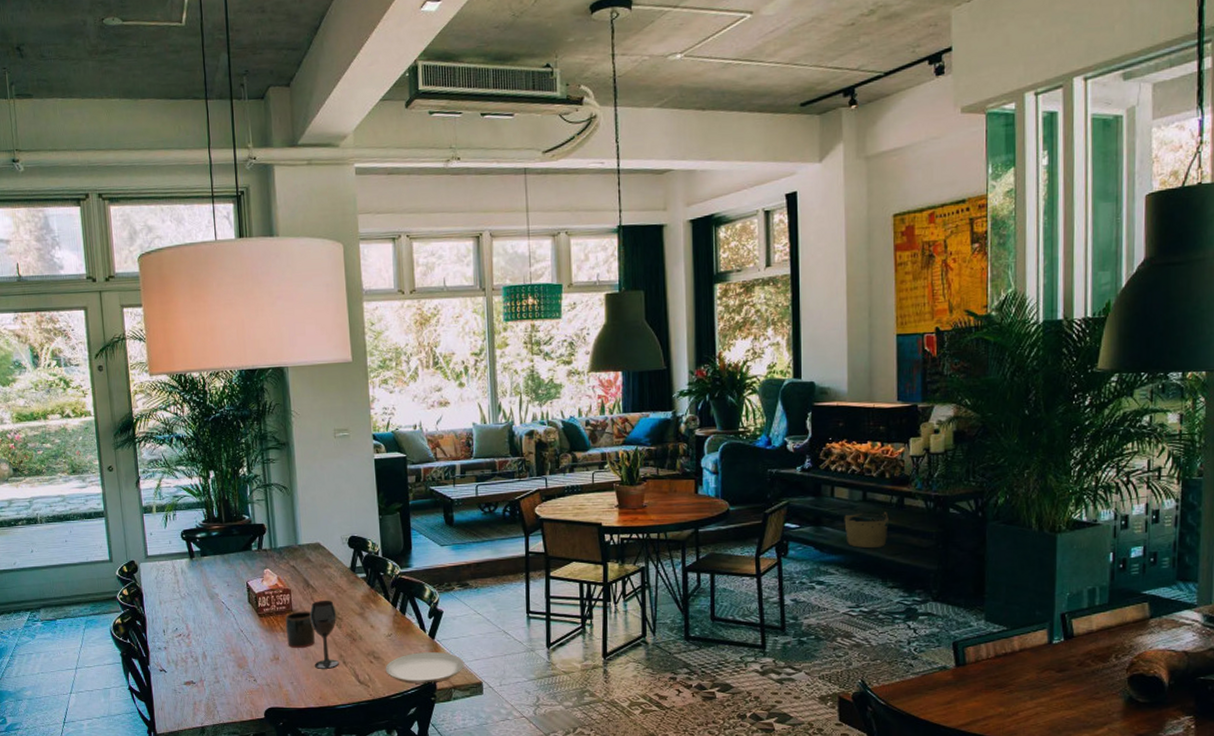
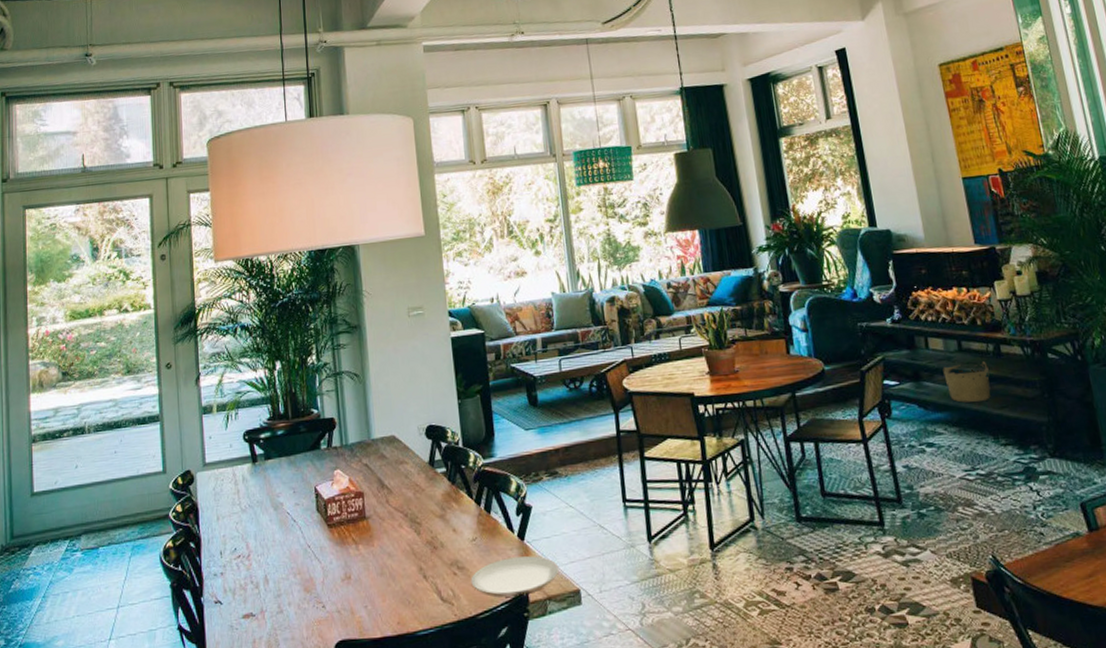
mug: present [285,611,316,648] -> none [357,516,392,563]
wine glass: present [309,600,339,669] -> none [385,501,419,587]

